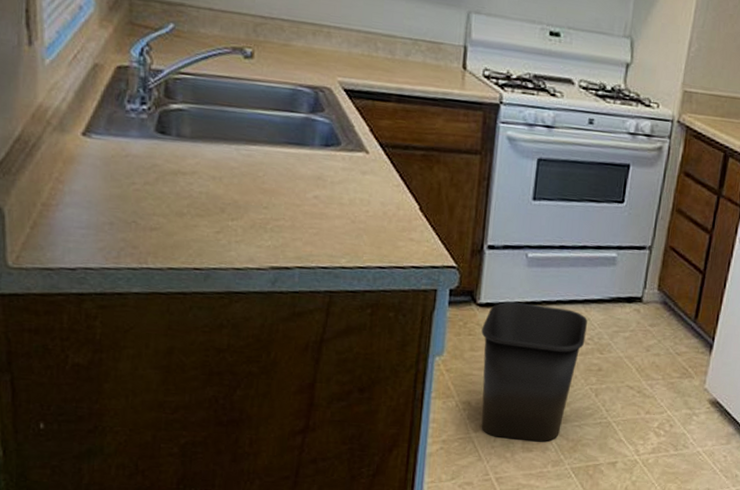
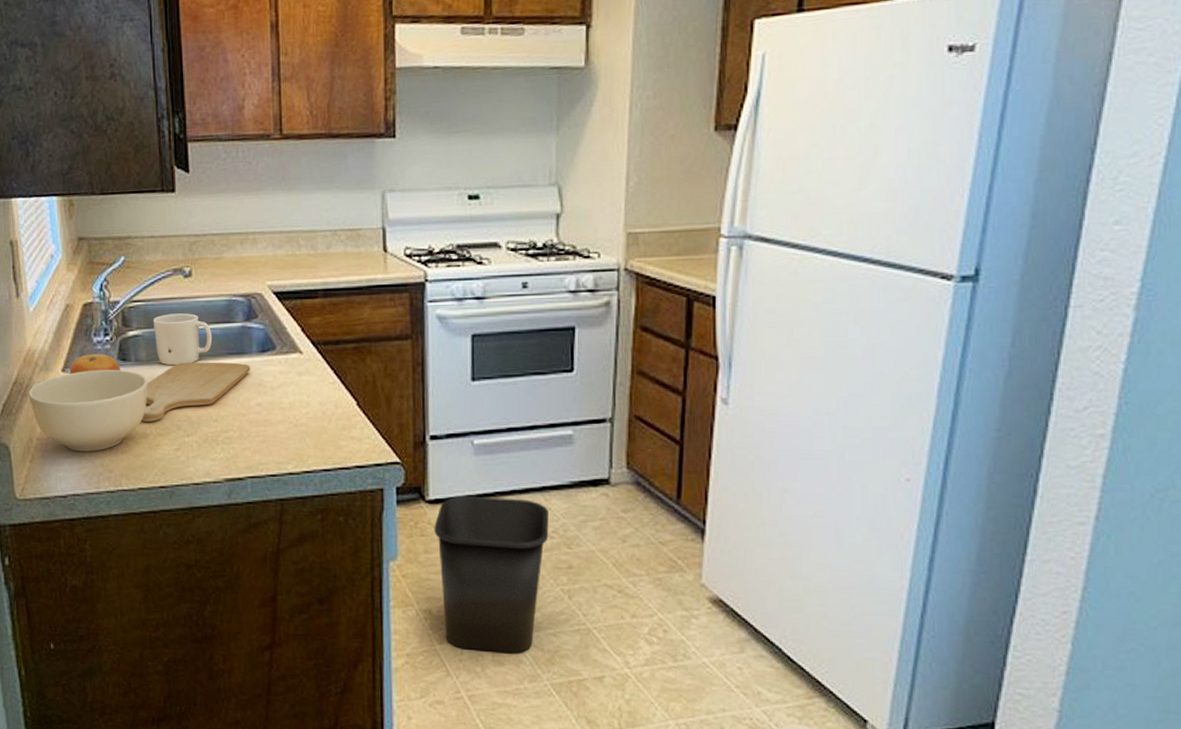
bowl: none [34,138,191,225] -> present [27,369,149,452]
fruit: none [91,120,158,145] -> present [69,354,120,375]
chopping board: none [178,144,311,201] -> present [141,362,251,422]
mug: none [202,92,271,147] -> present [152,313,213,366]

